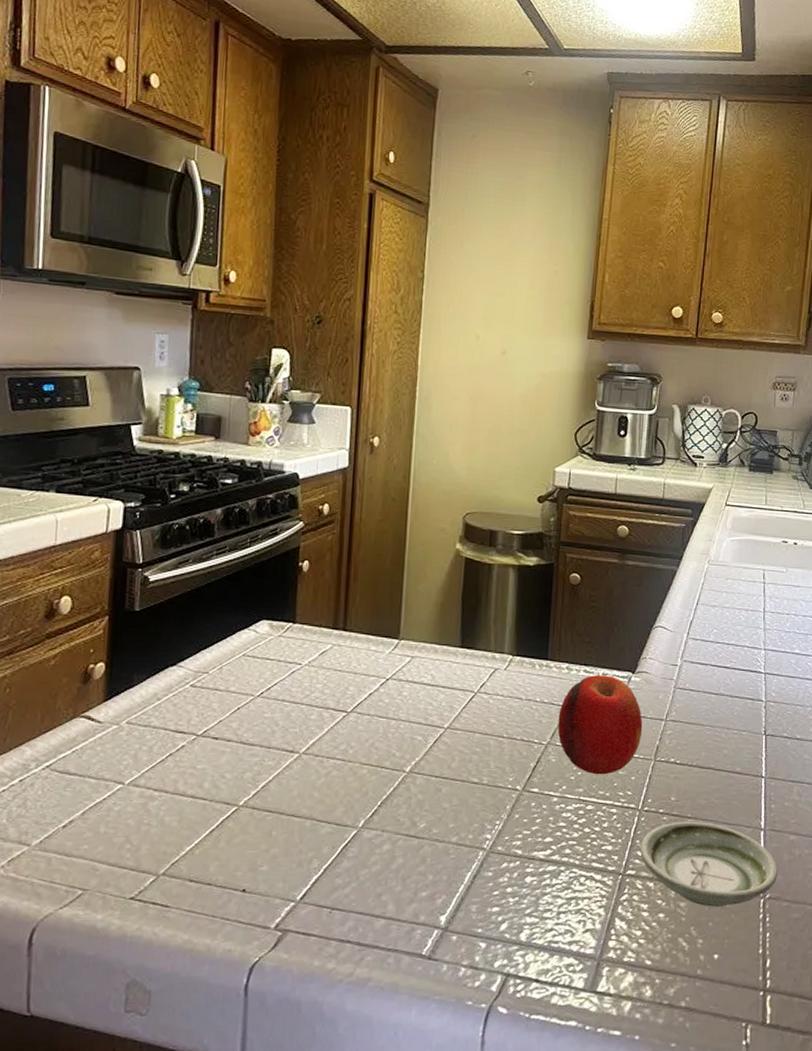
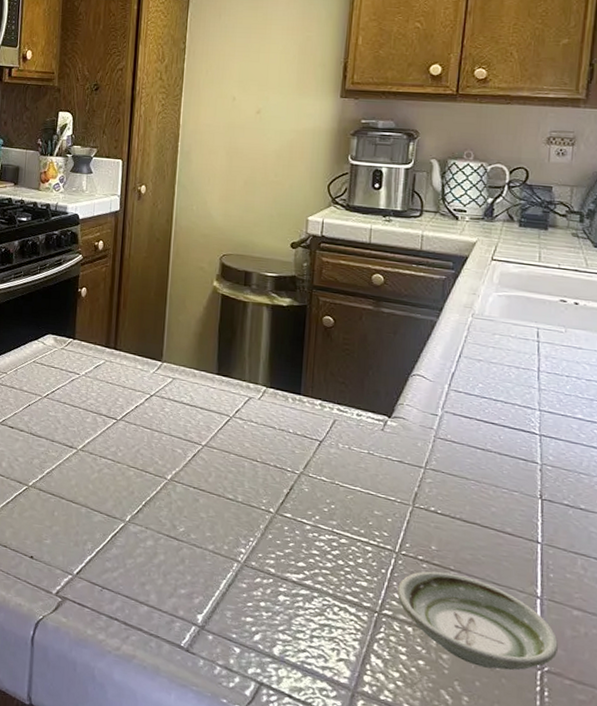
fruit: present [557,675,643,775] -> none [310,414,400,512]

